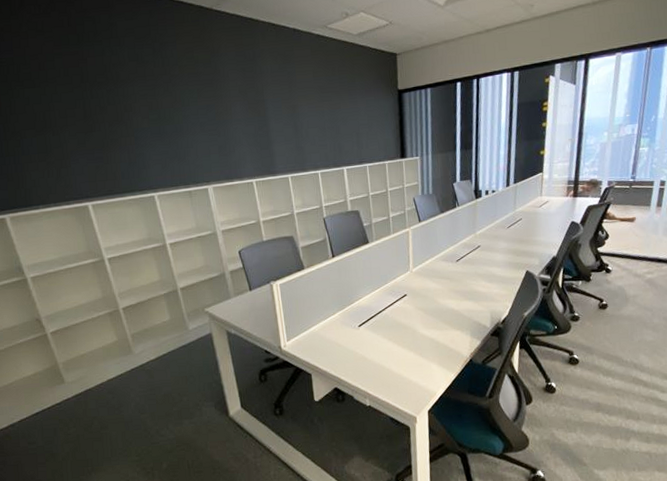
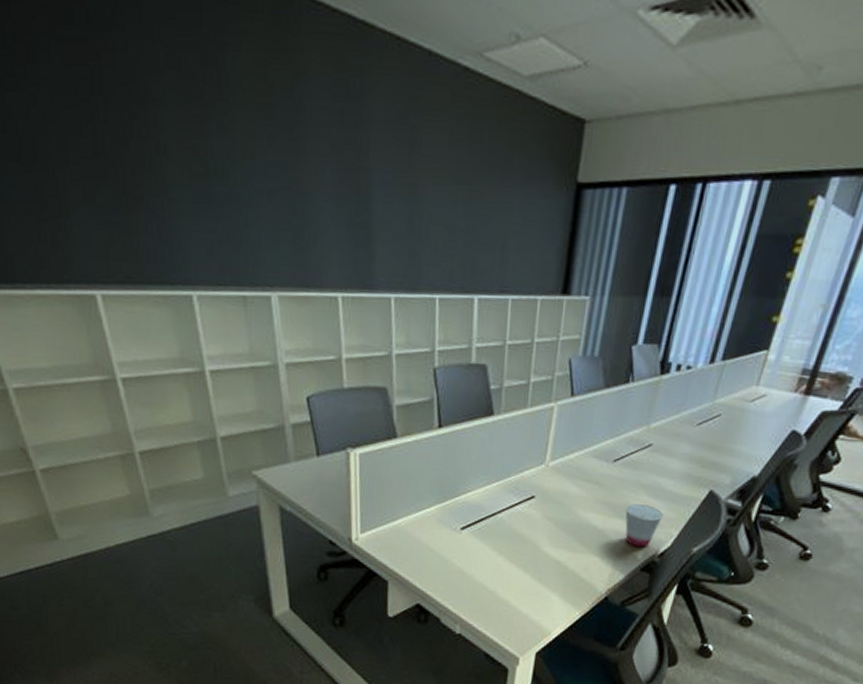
cup: none [471,288,499,319] -> present [625,504,663,548]

